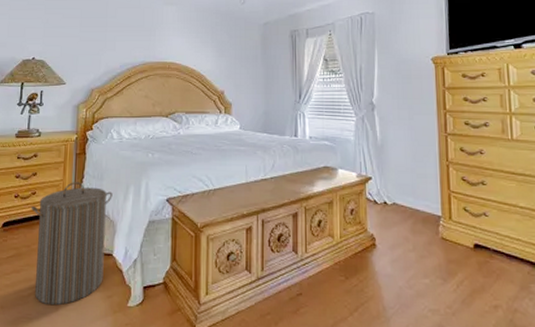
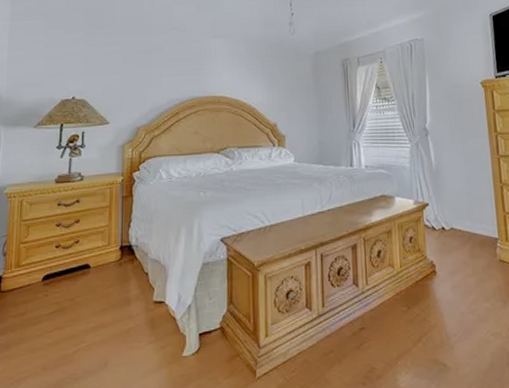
laundry hamper: present [31,182,113,306] -> none [74,227,163,362]

